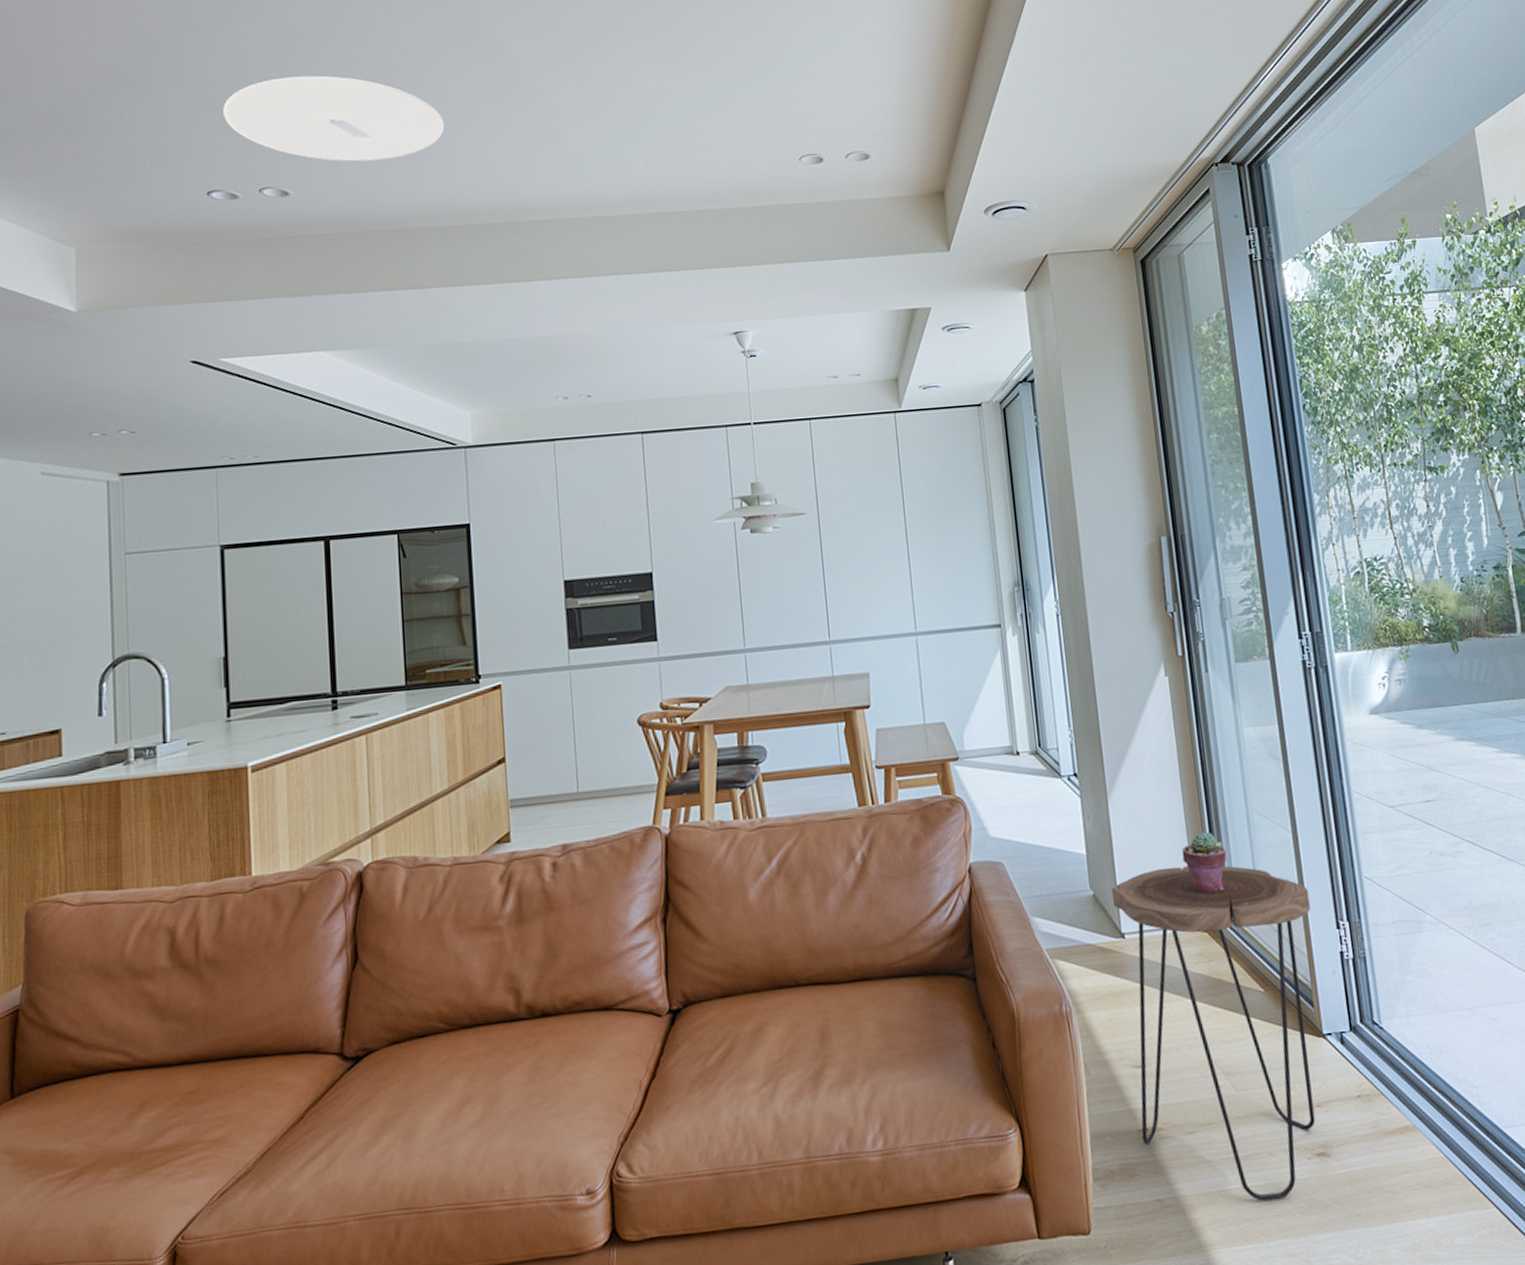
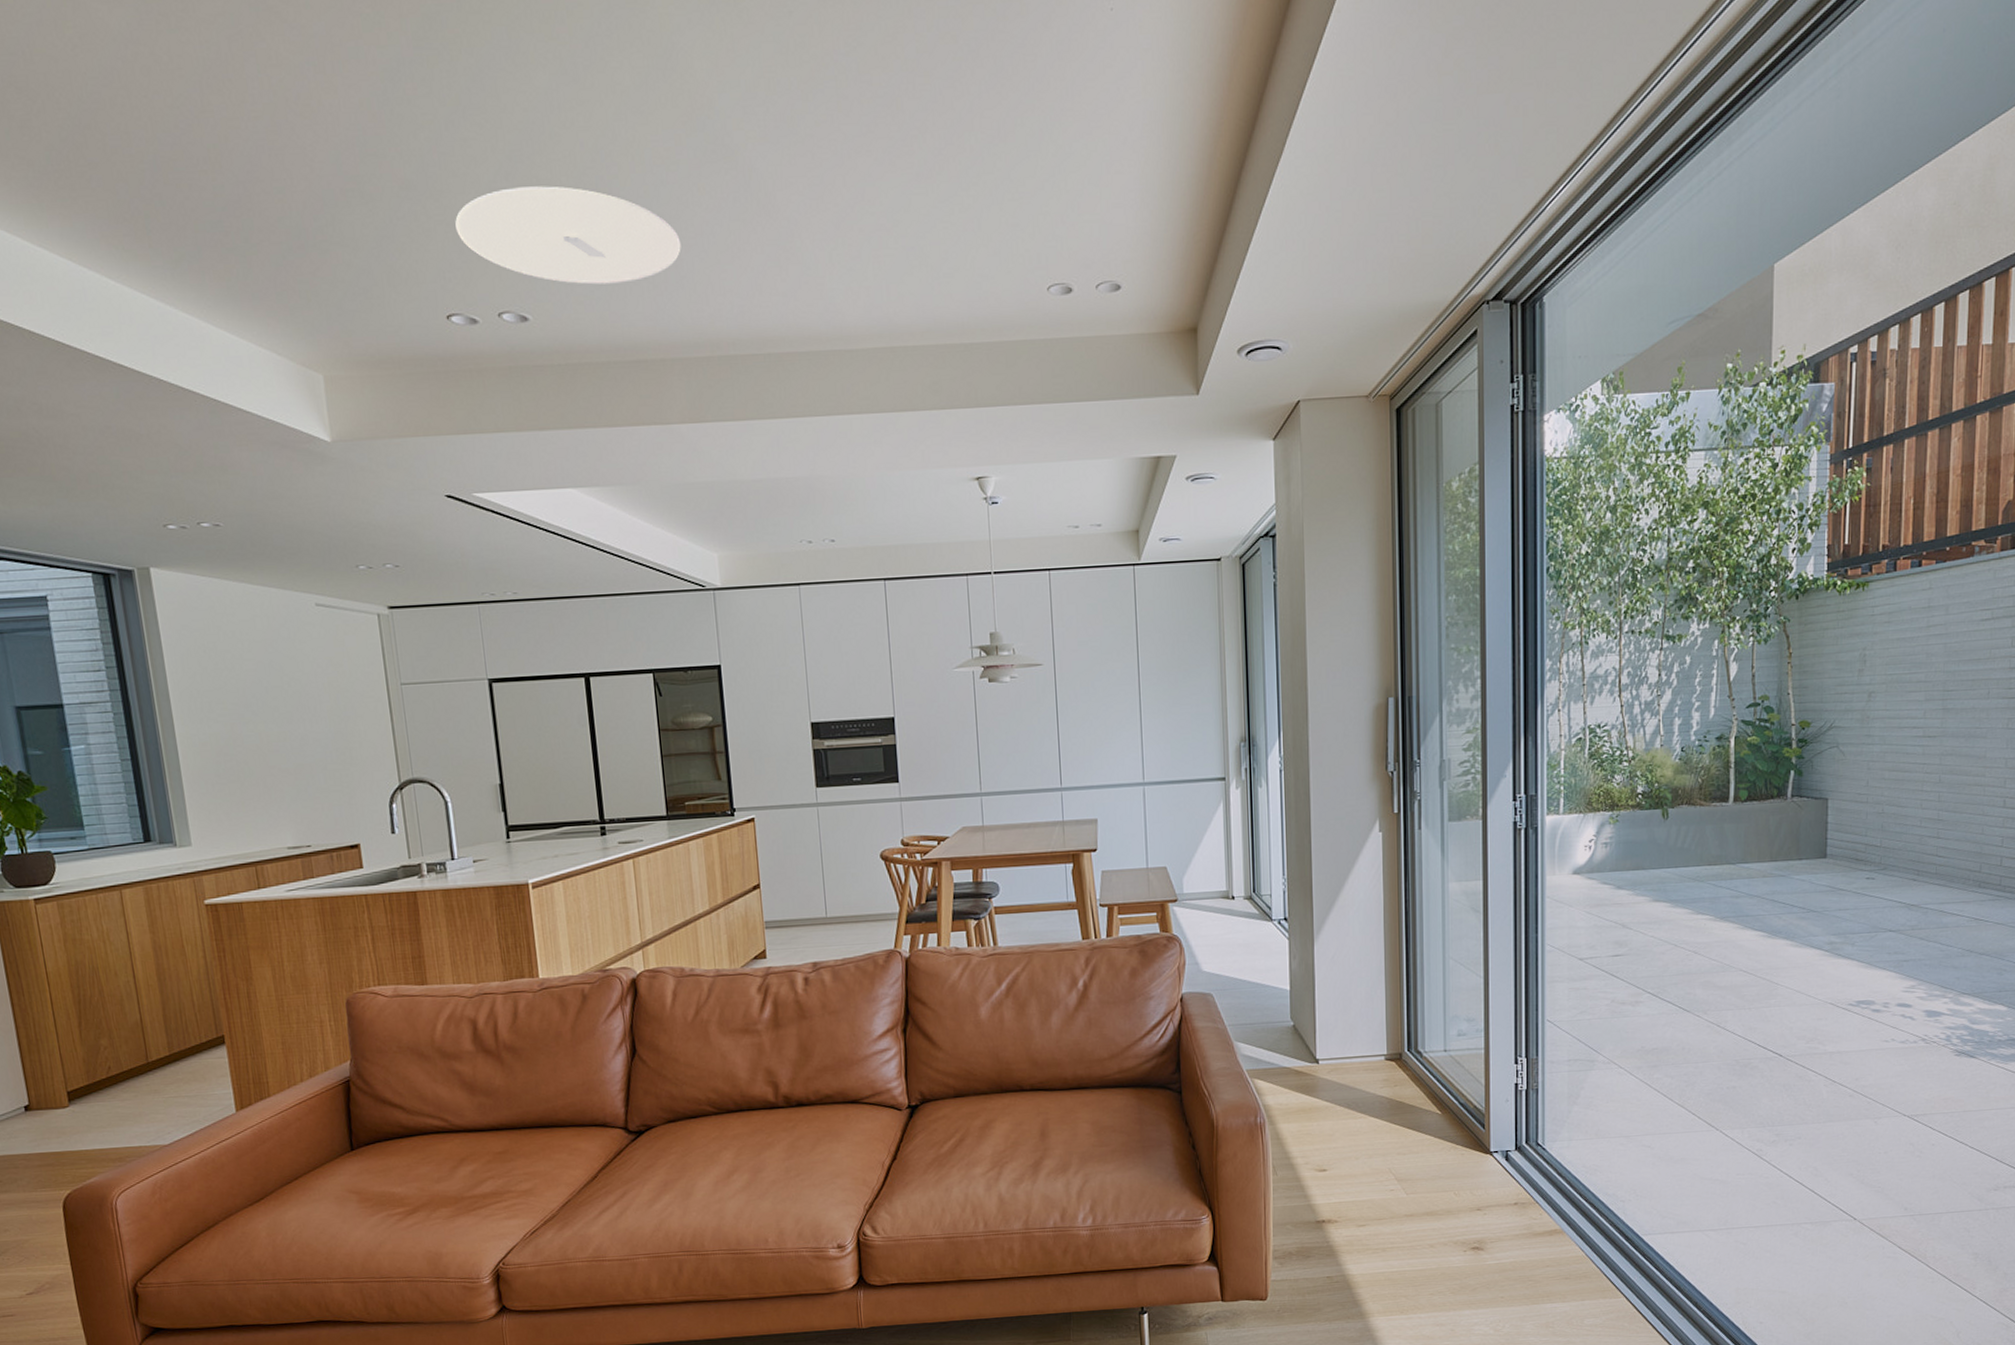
side table: present [1111,865,1316,1201] -> none [1310,1003,1493,1282]
potted succulent: present [1181,832,1227,894] -> none [1379,974,1421,1029]

